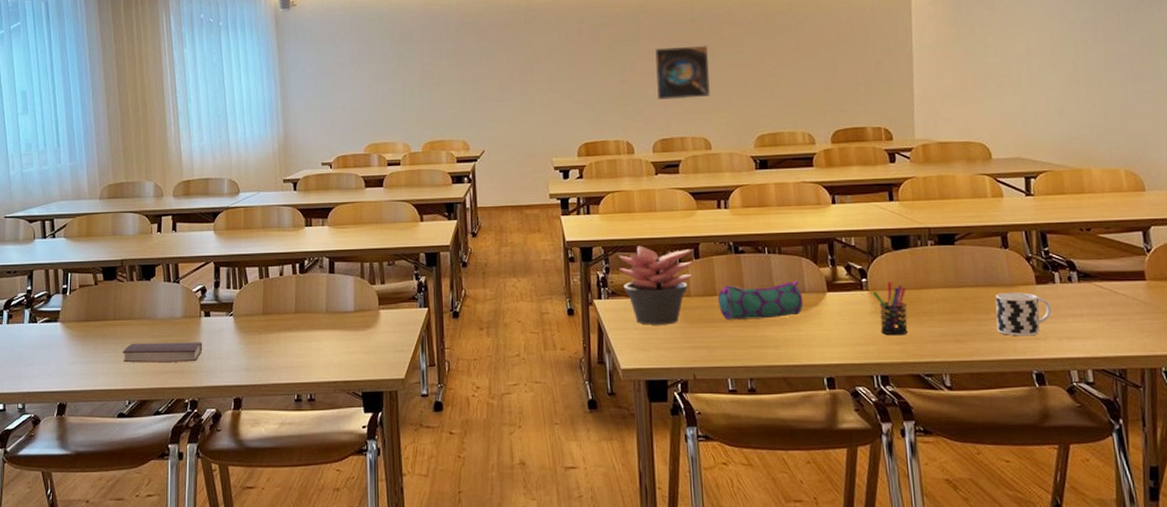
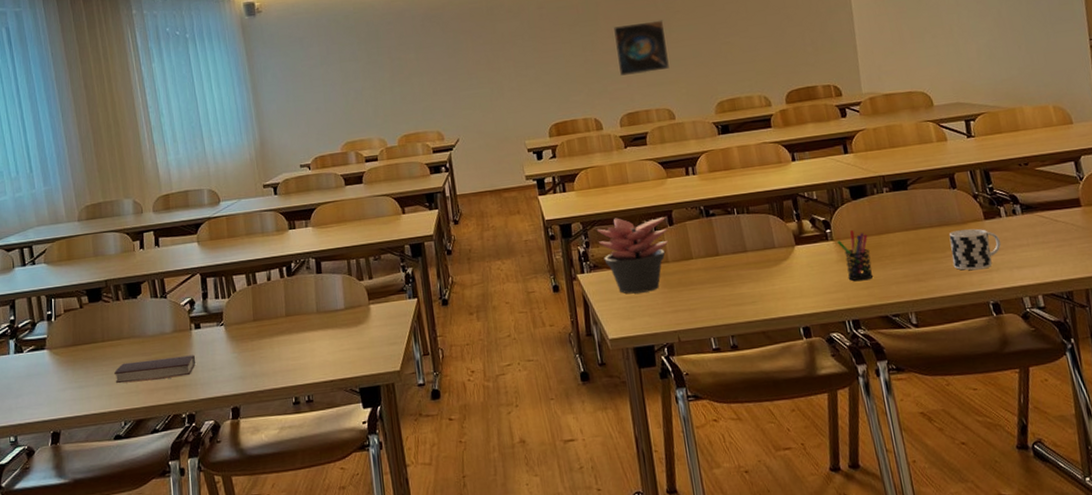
pencil case: present [717,280,804,320] -> none [694,237,775,282]

